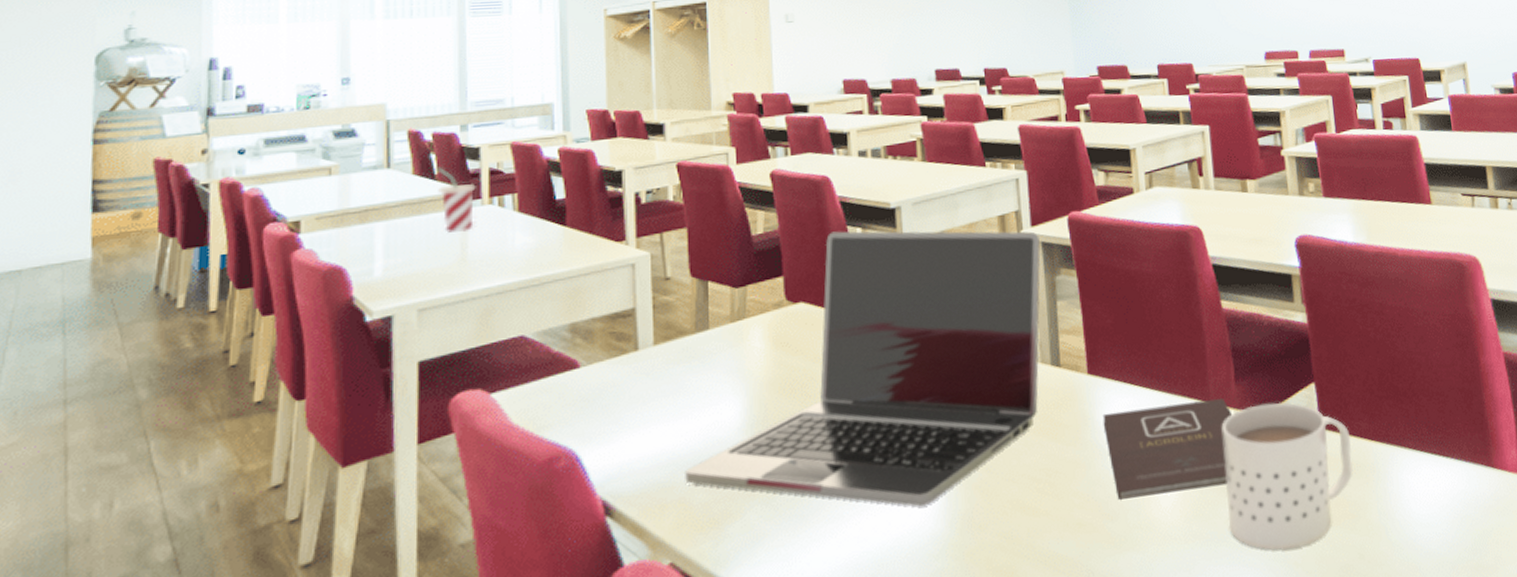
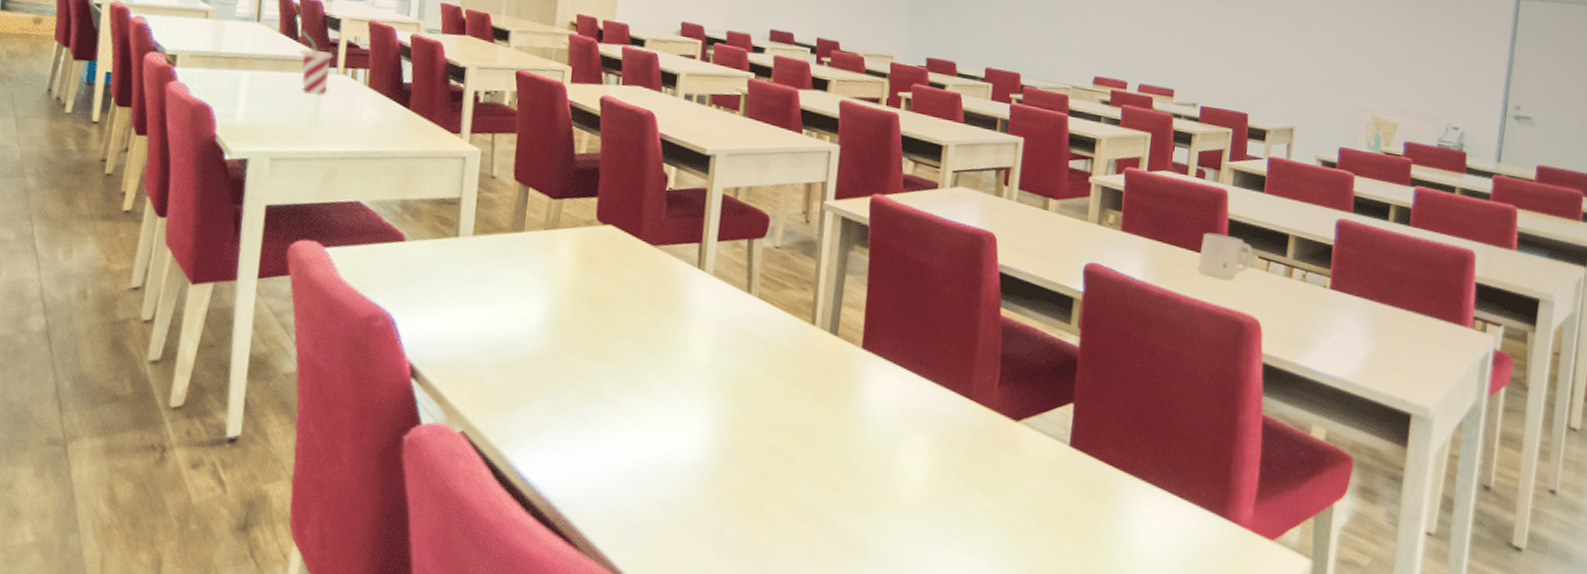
laptop: present [685,231,1040,507] -> none [484,165,841,433]
book: present [1102,398,1233,500] -> none [867,387,990,476]
mug: present [1221,402,1354,550] -> none [965,411,1097,548]
mug: none [1403,179,1458,225] -> present [1197,232,1254,281]

